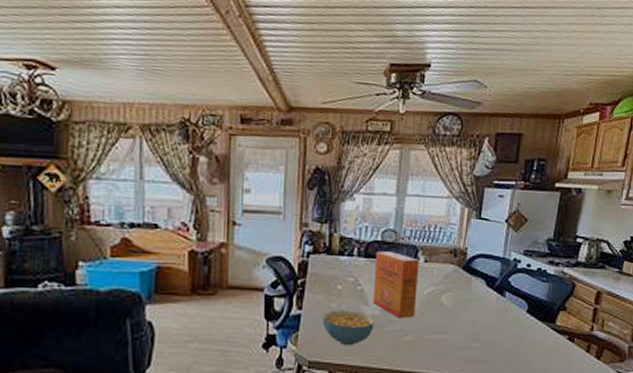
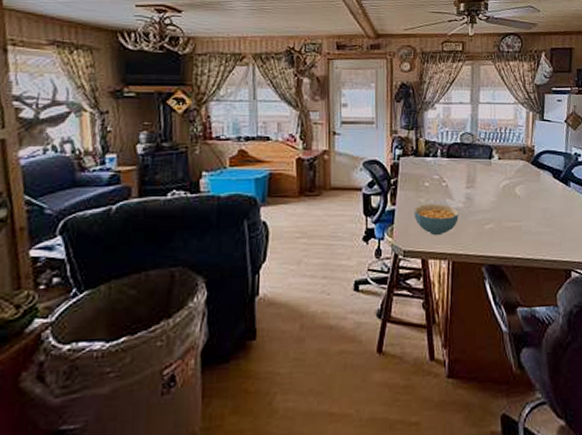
cereal box: present [373,251,419,319] -> none [456,152,495,209]

